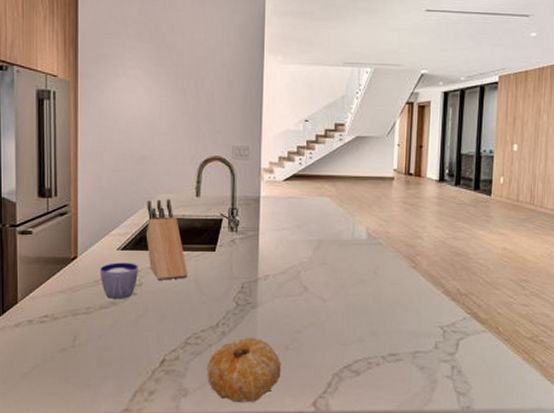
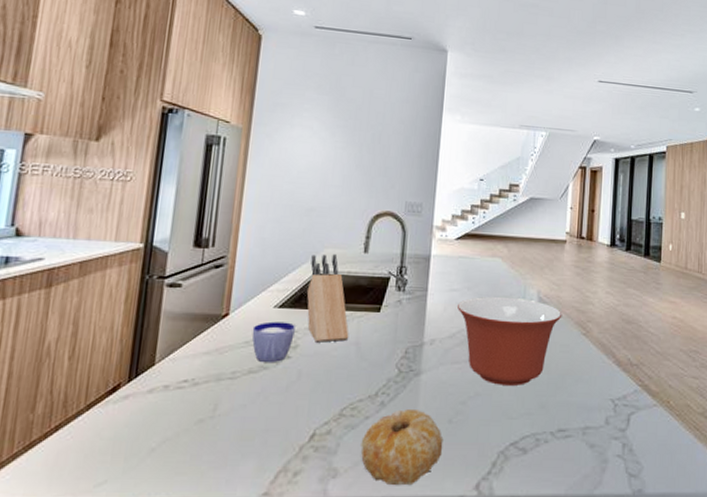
mixing bowl: none [287,233,391,315] -> present [456,296,563,385]

